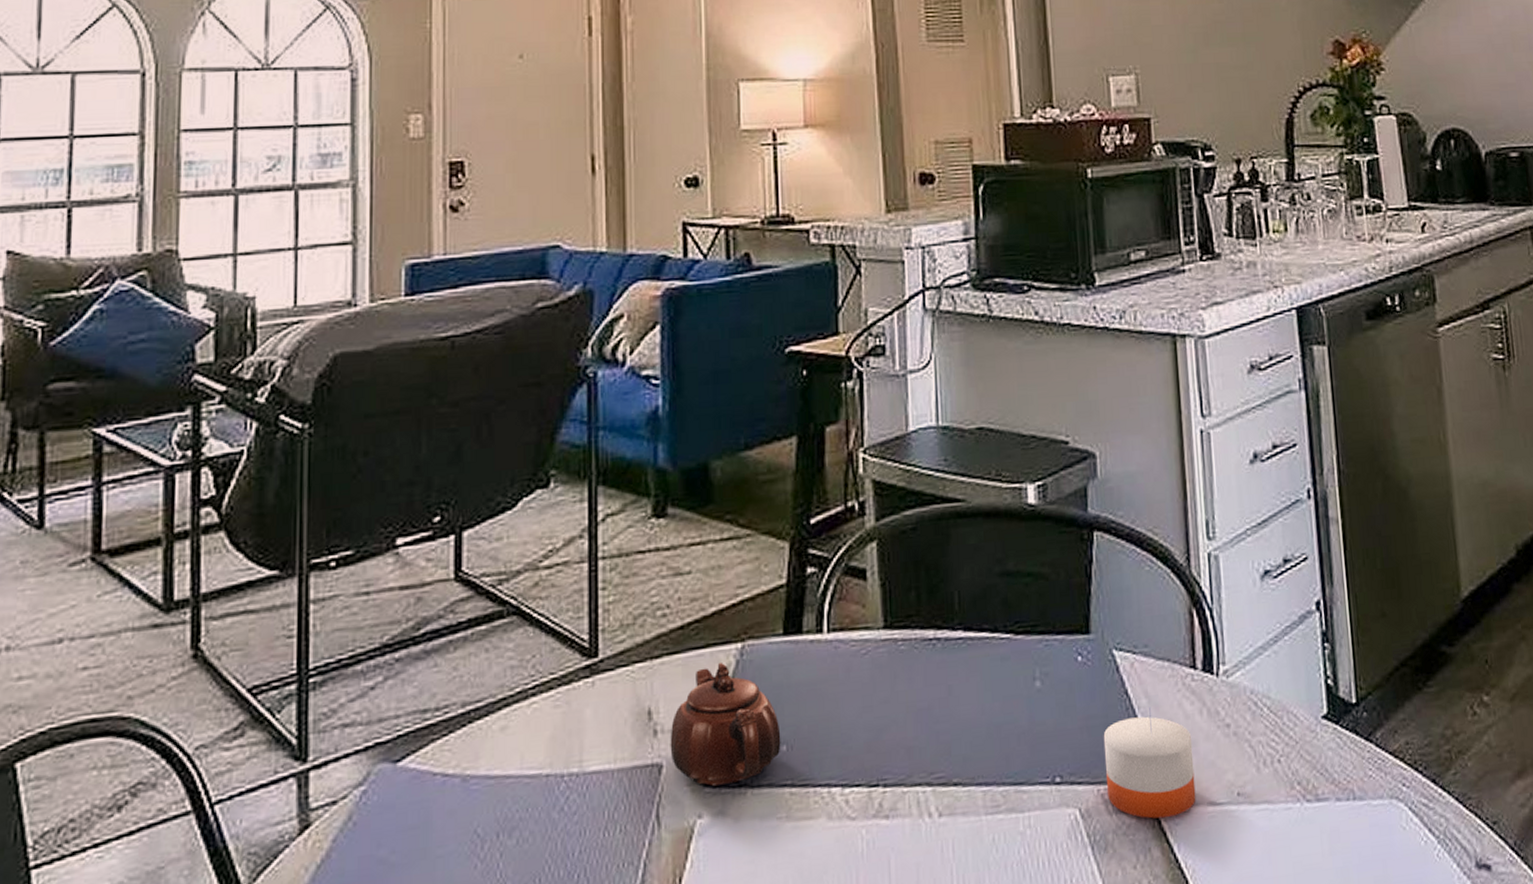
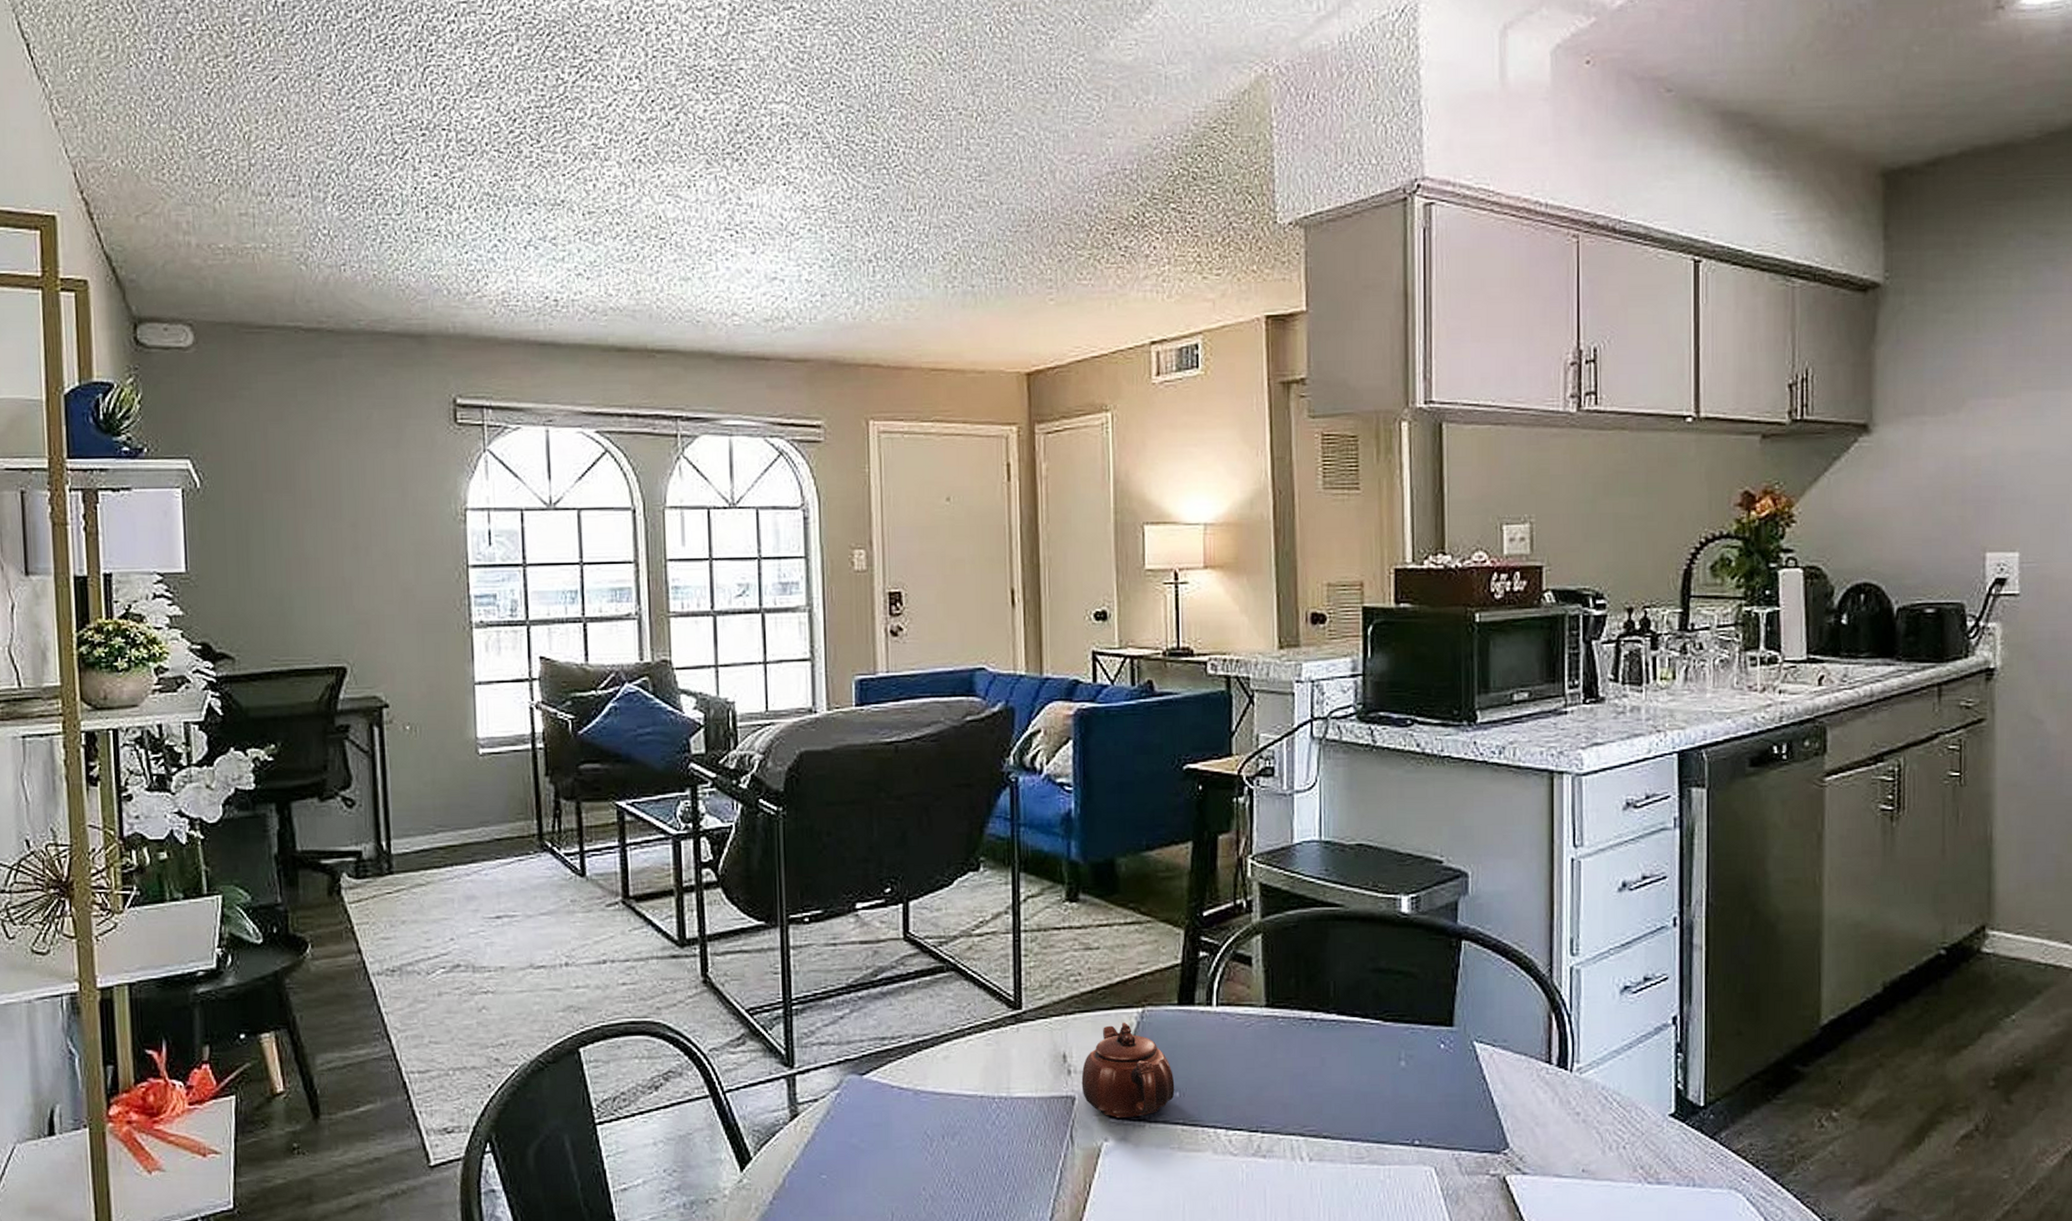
candle: present [1103,707,1196,819] -> none [1460,1092,1543,1182]

